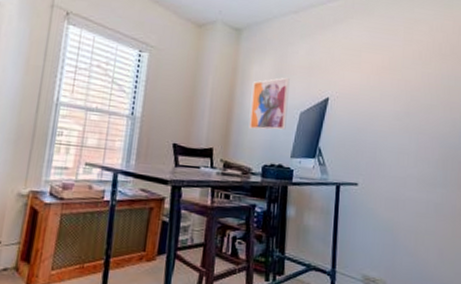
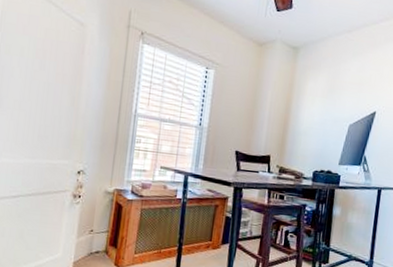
wall art: present [249,77,290,130] -> none [302,92,341,140]

